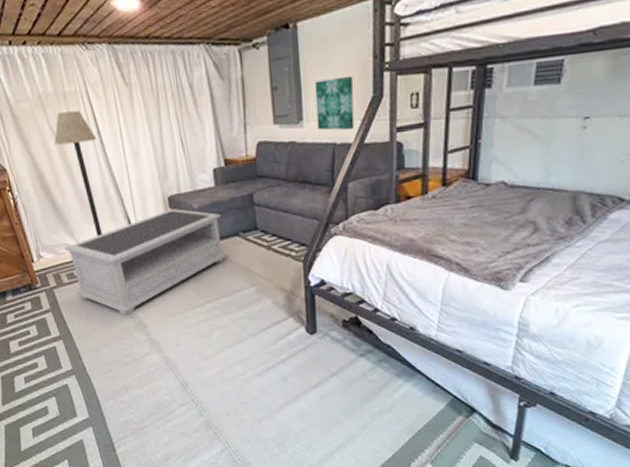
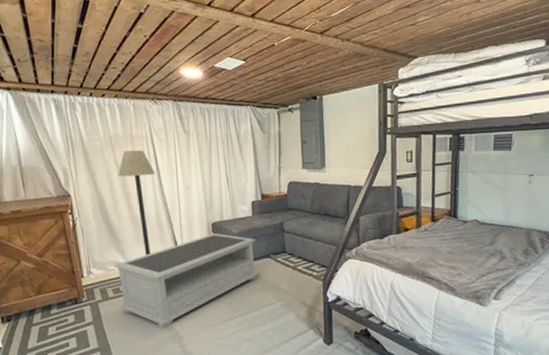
wall art: present [314,75,355,131] -> none [335,136,365,176]

